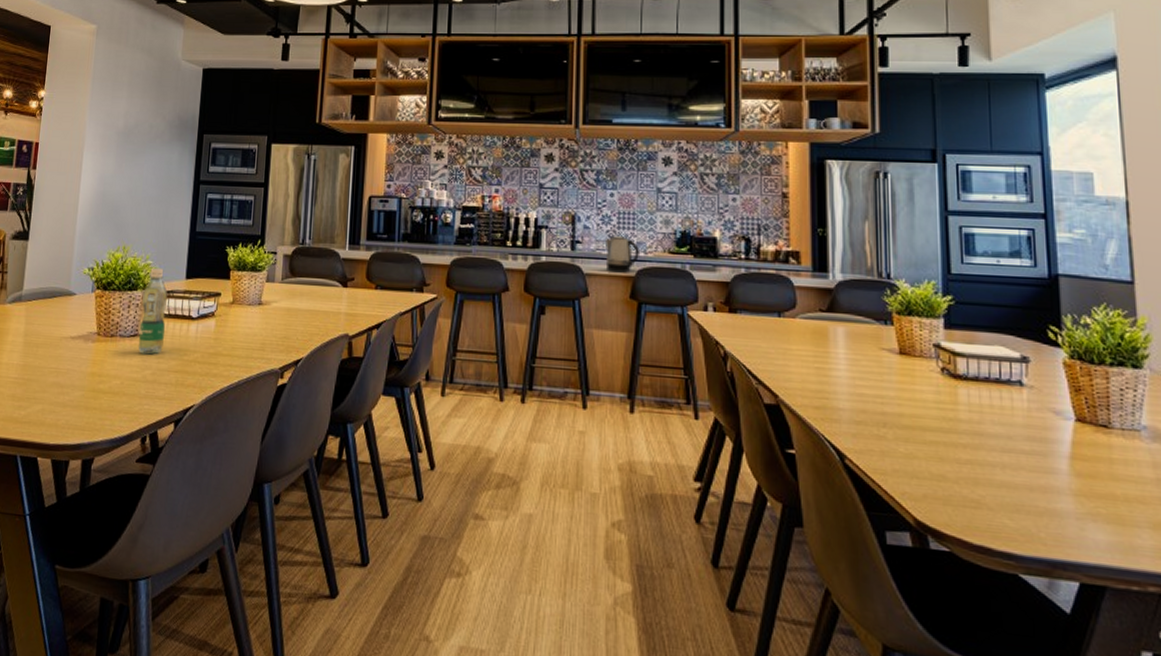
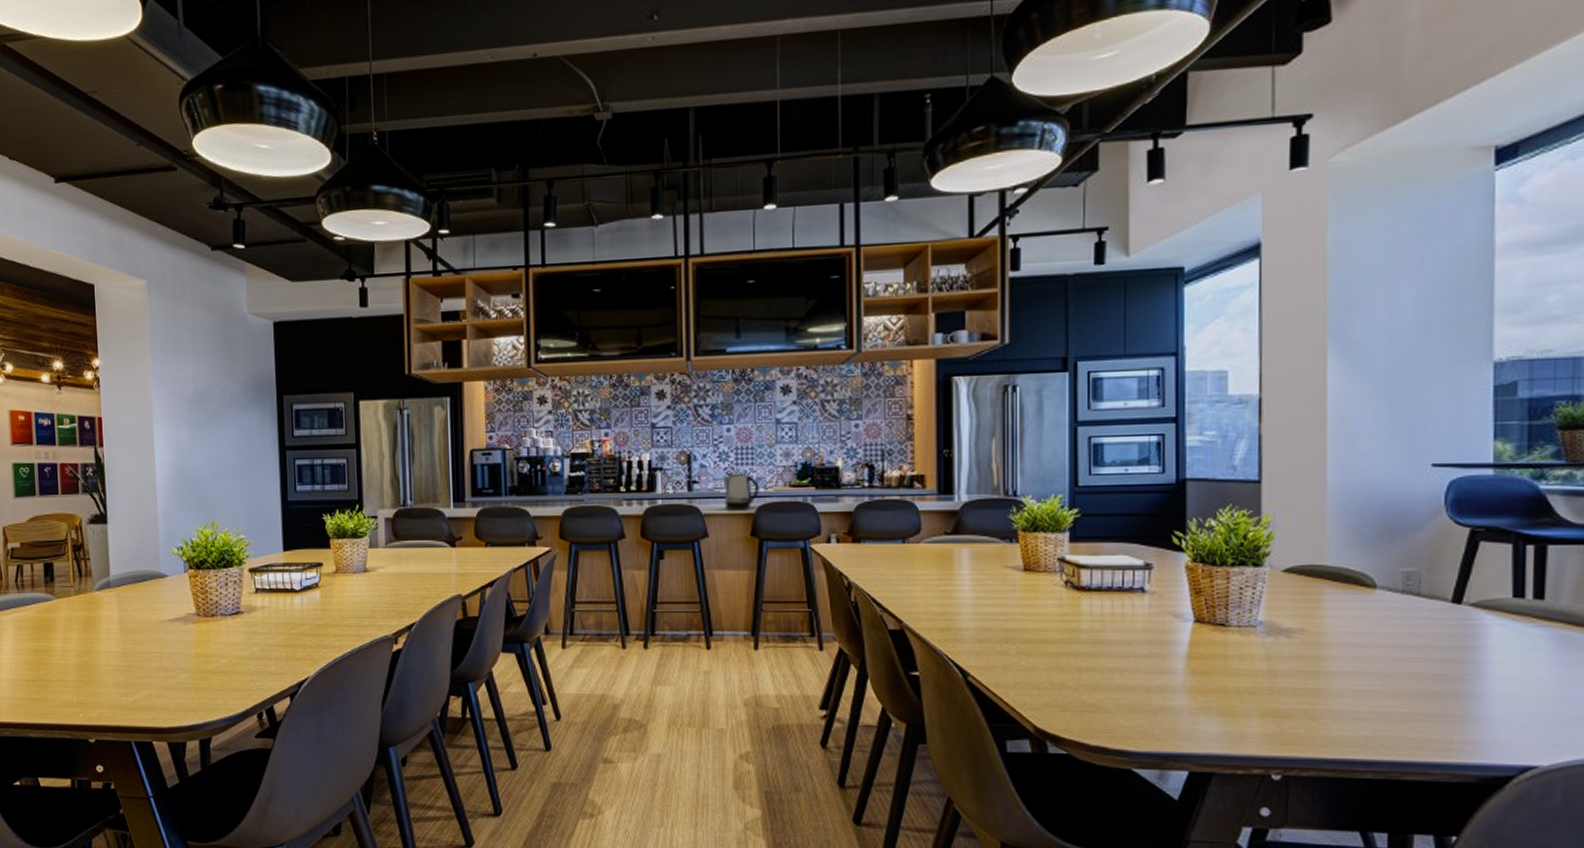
bottle: present [138,267,168,355] -> none [238,542,269,631]

